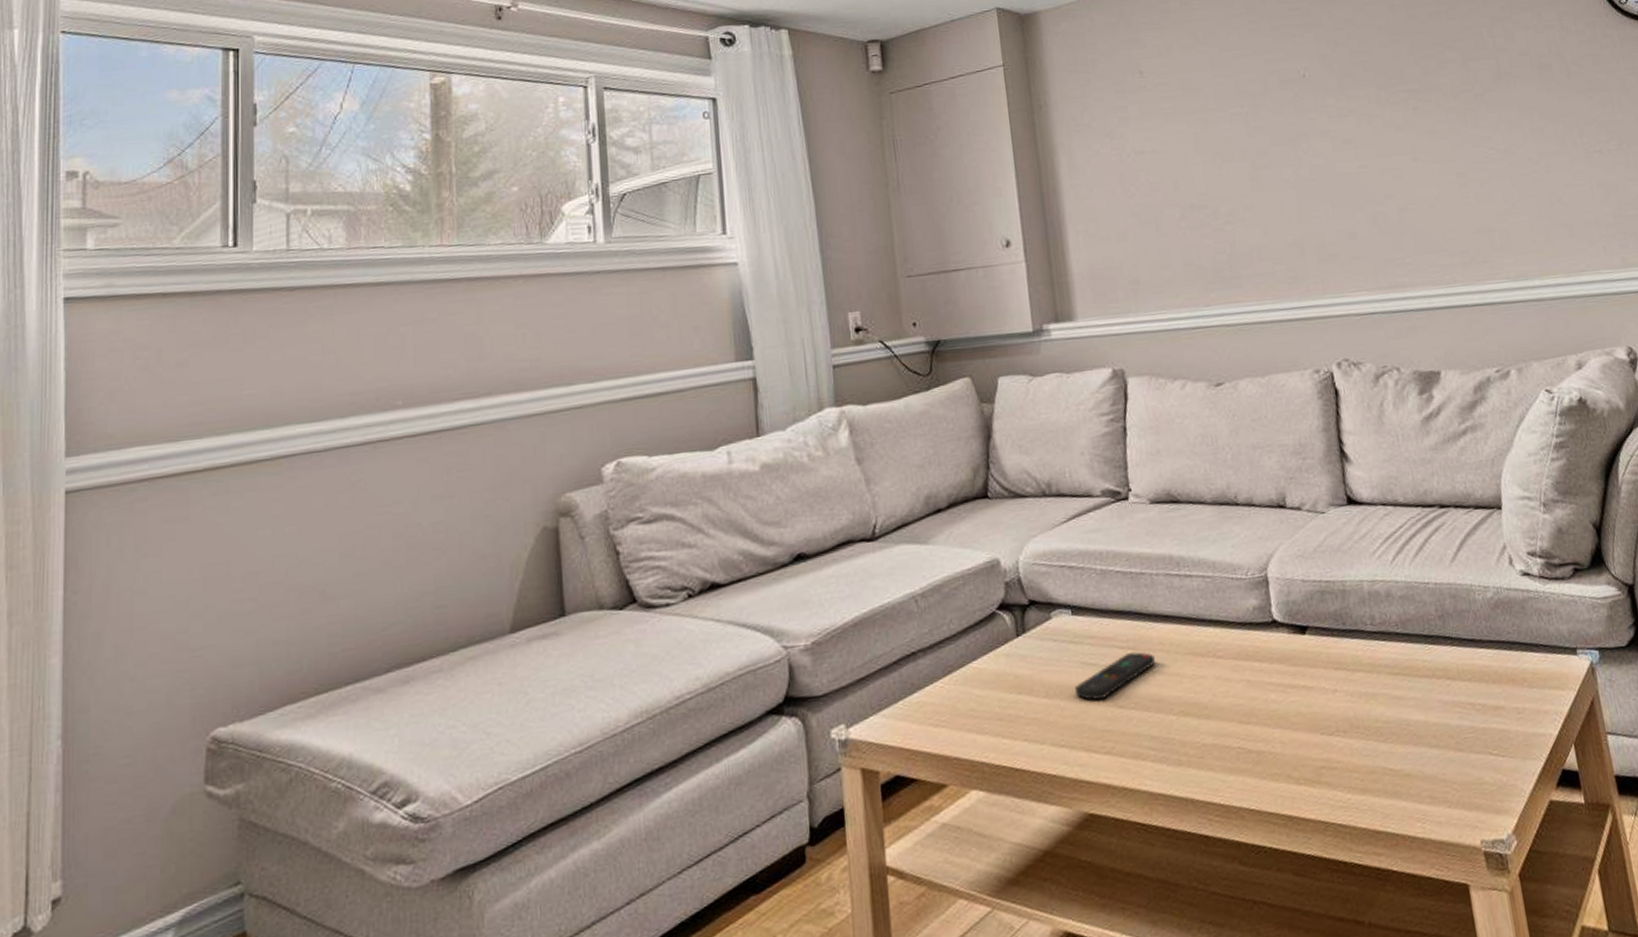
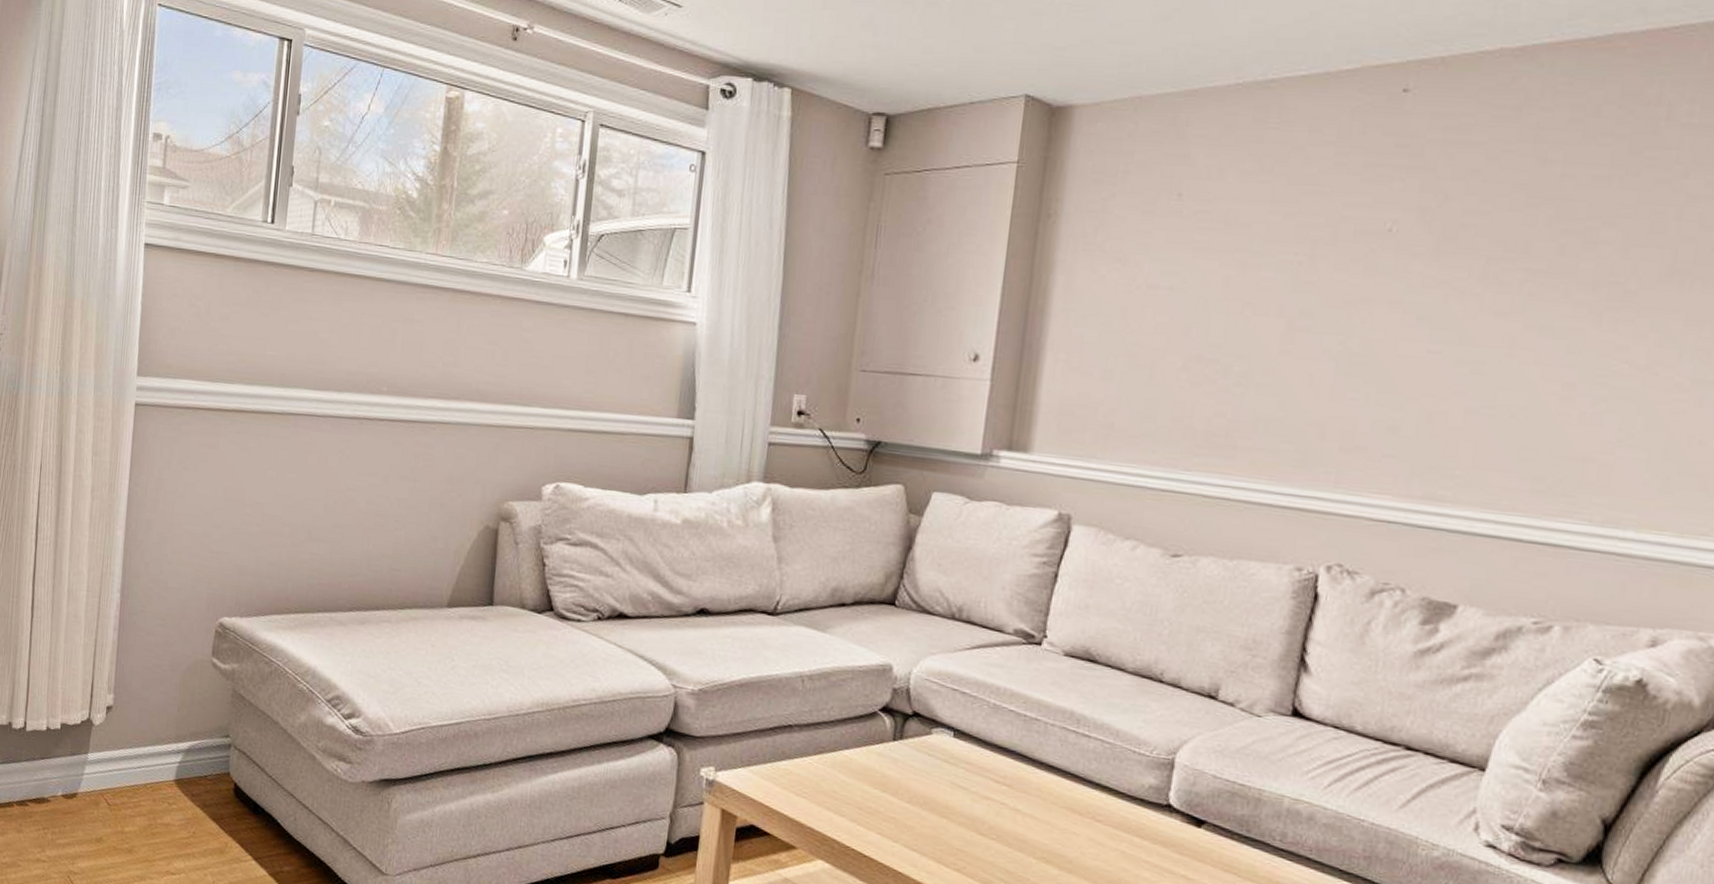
remote control: present [1074,652,1155,700] -> none [938,788,1029,823]

